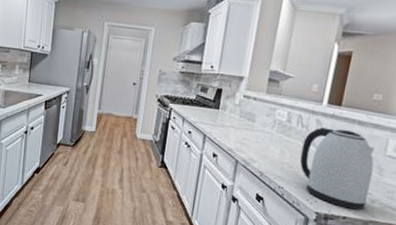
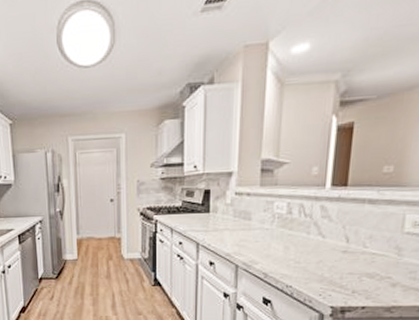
kettle: present [299,127,375,210] -> none [306,212,391,297]

